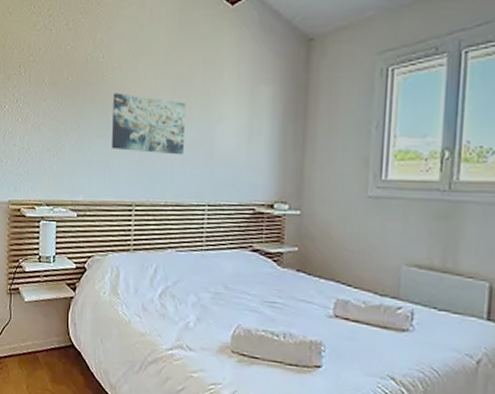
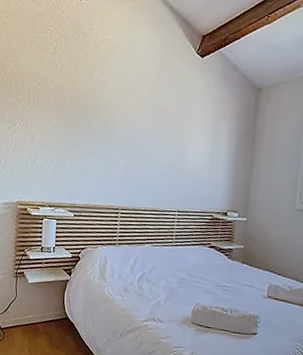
wall art: present [112,93,186,155] -> none [104,119,164,172]

